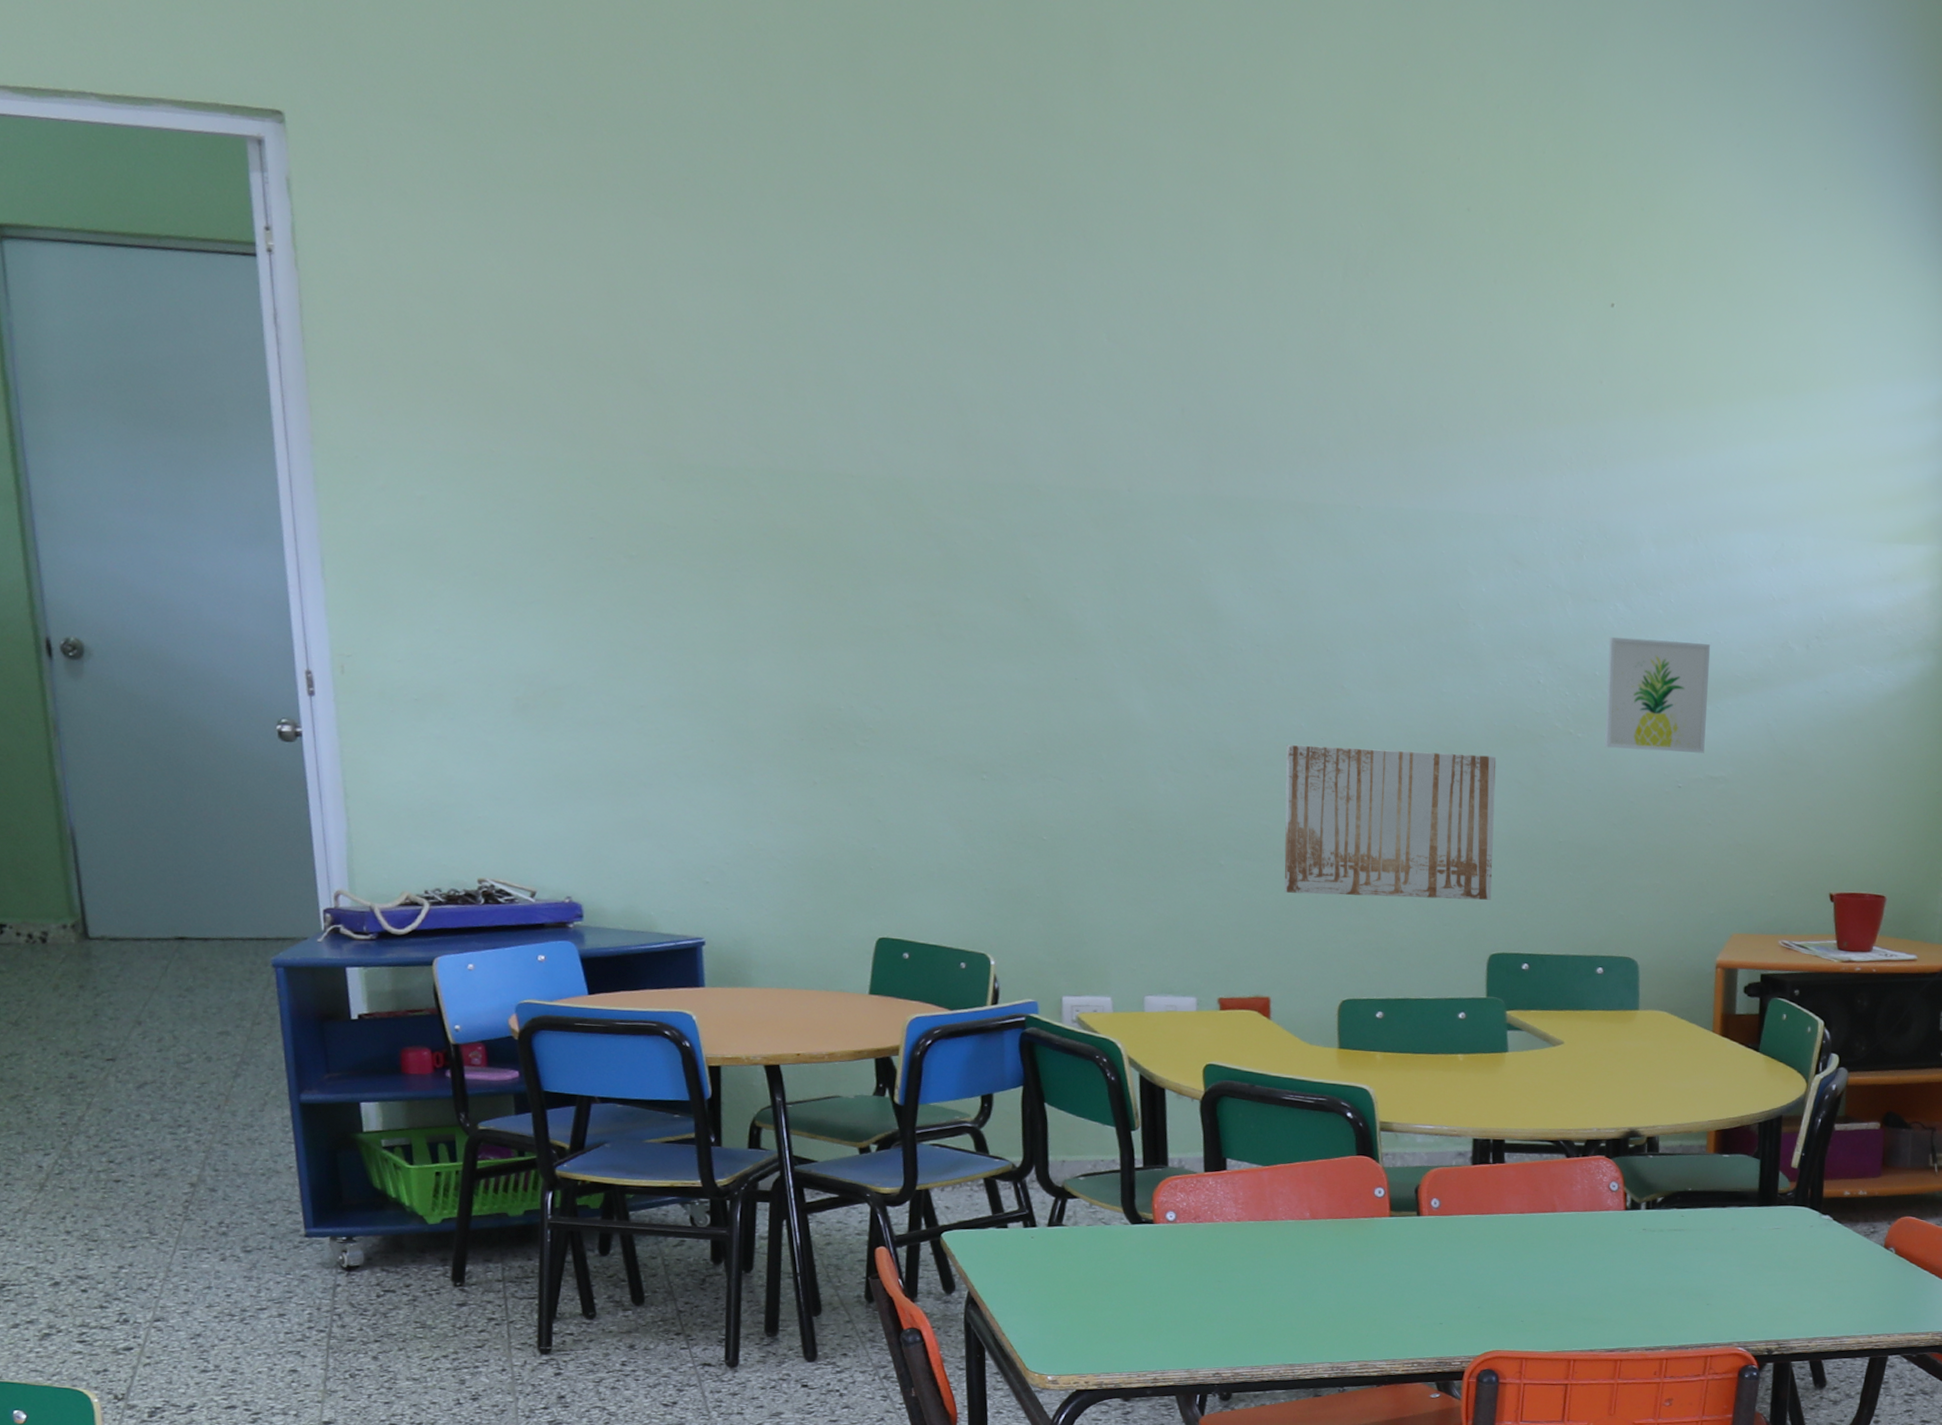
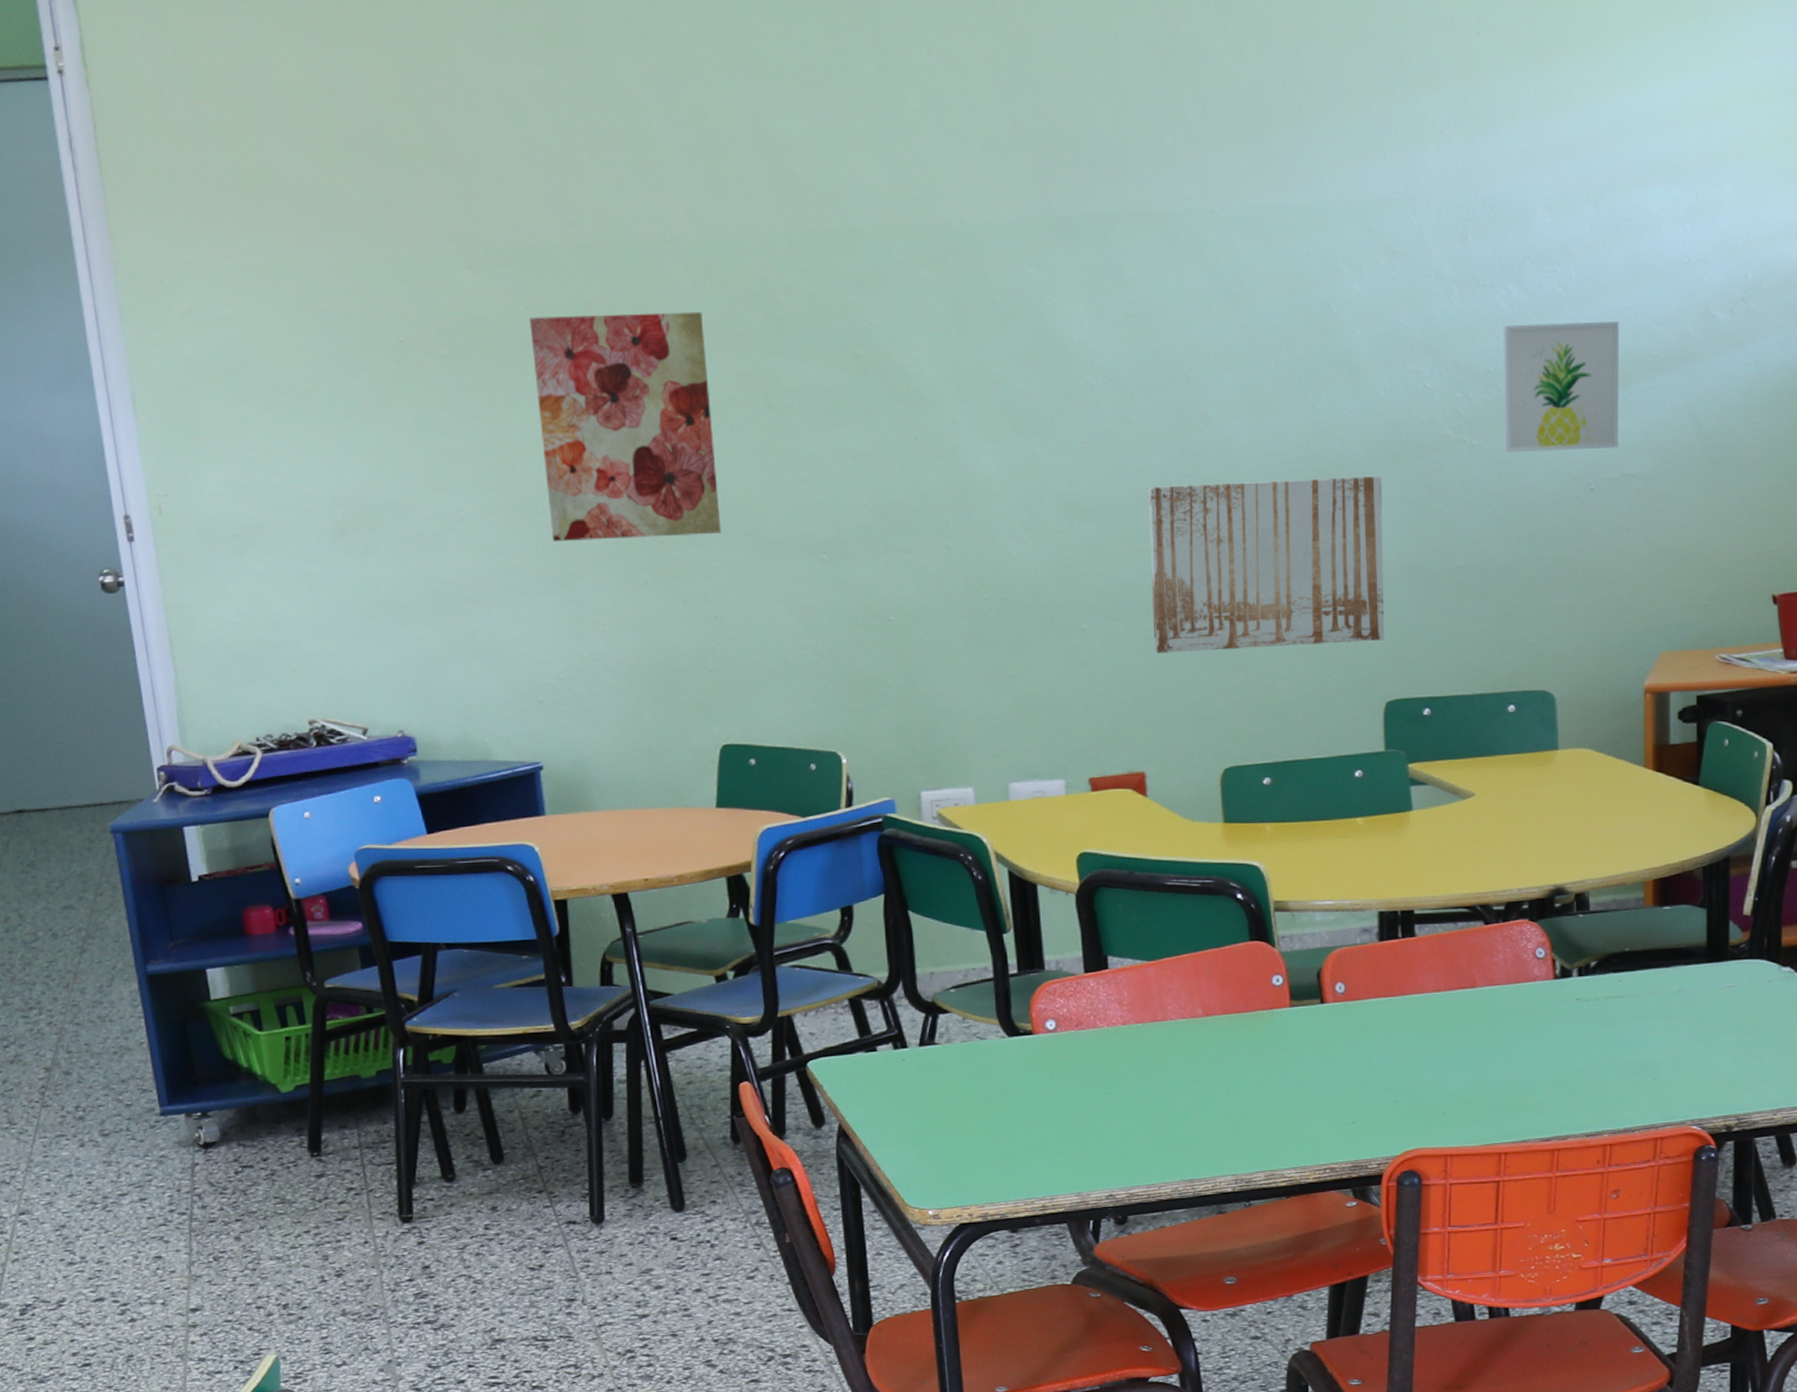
wall art: none [718,530,889,746] -> present [530,311,721,541]

